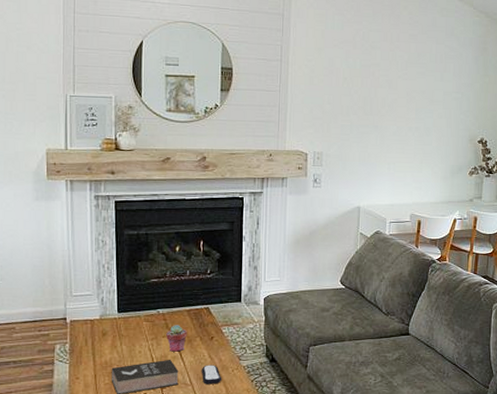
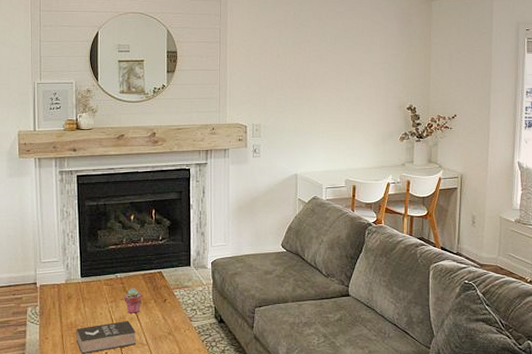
remote control: present [201,365,222,384] -> none [156,325,175,344]

